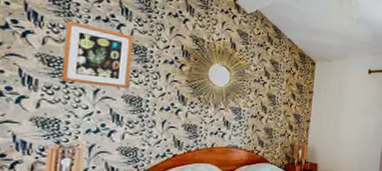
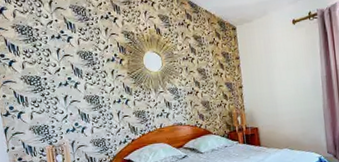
wall art: present [61,20,134,89] -> none [33,44,87,95]

